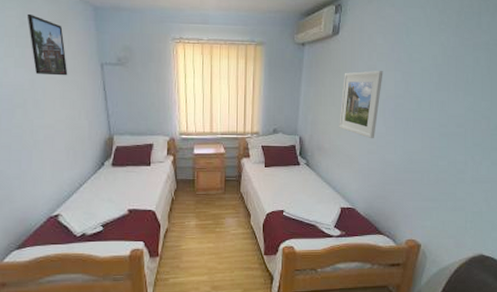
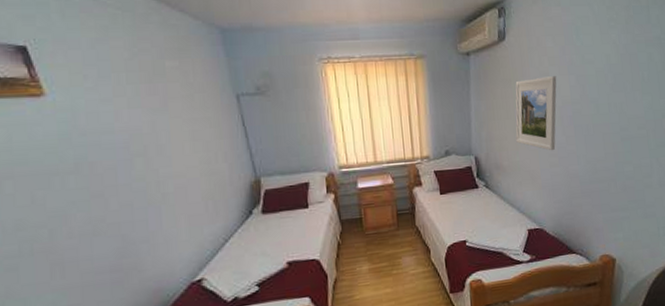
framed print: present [27,13,68,76] -> none [137,42,197,115]

